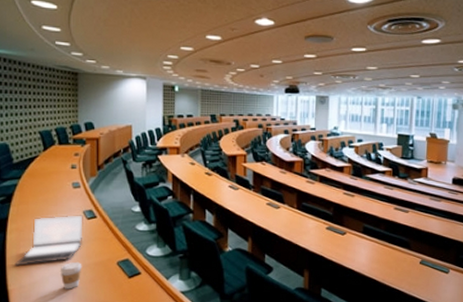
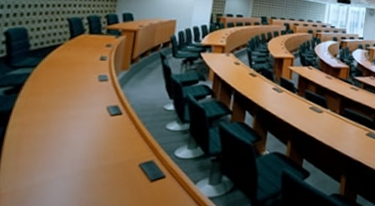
laptop: present [14,215,83,266] -> none [11,110,107,166]
coffee cup: present [60,261,82,290] -> none [67,162,97,194]

